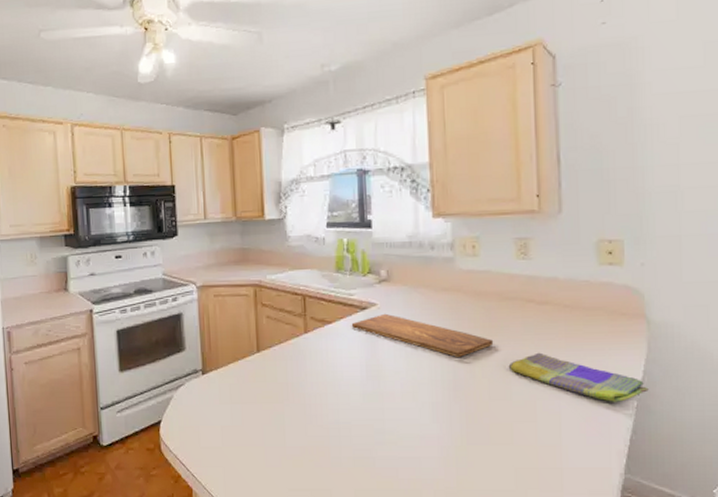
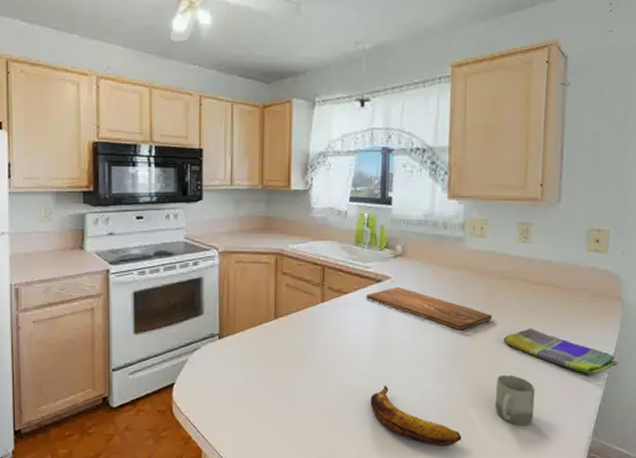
banana: none [364,419,469,485] -> present [370,385,461,447]
cup: none [504,405,552,462] -> present [495,374,535,426]

